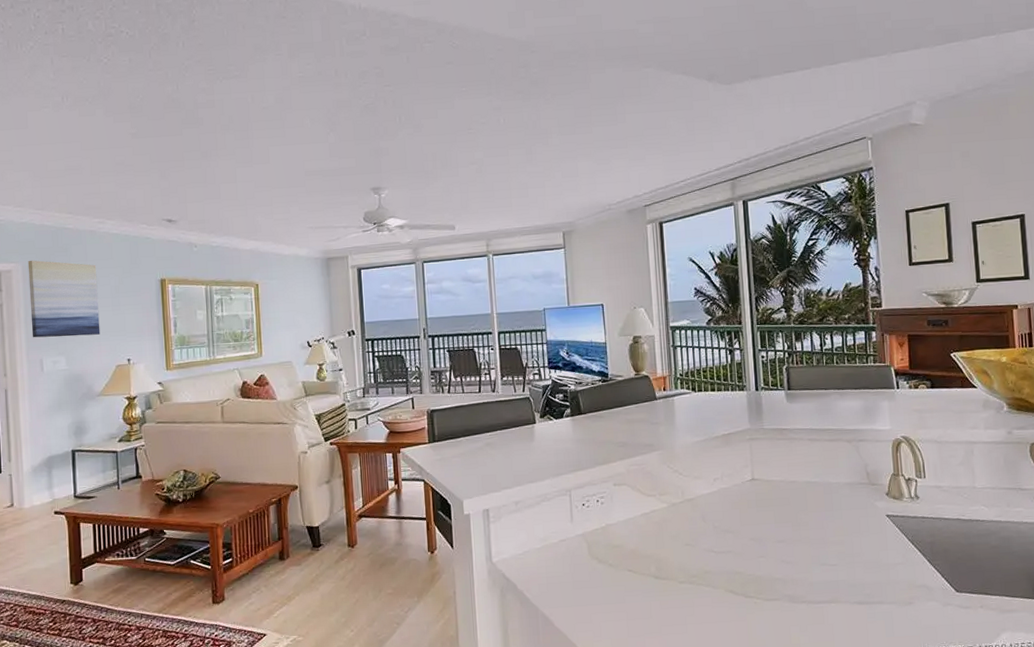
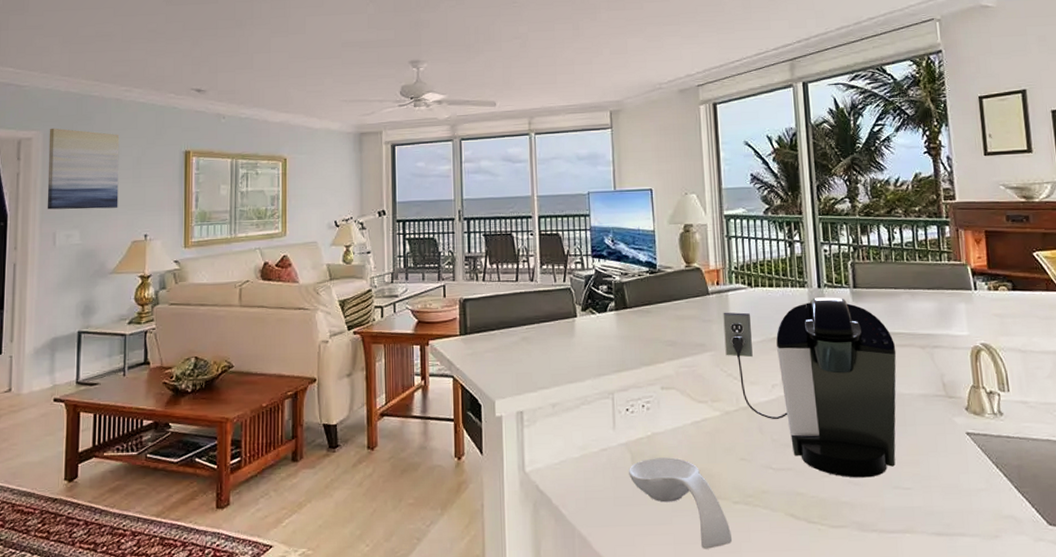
spoon rest: none [585,545,678,623] -> present [629,457,732,549]
coffee maker: none [669,398,826,558] -> present [723,297,897,478]

